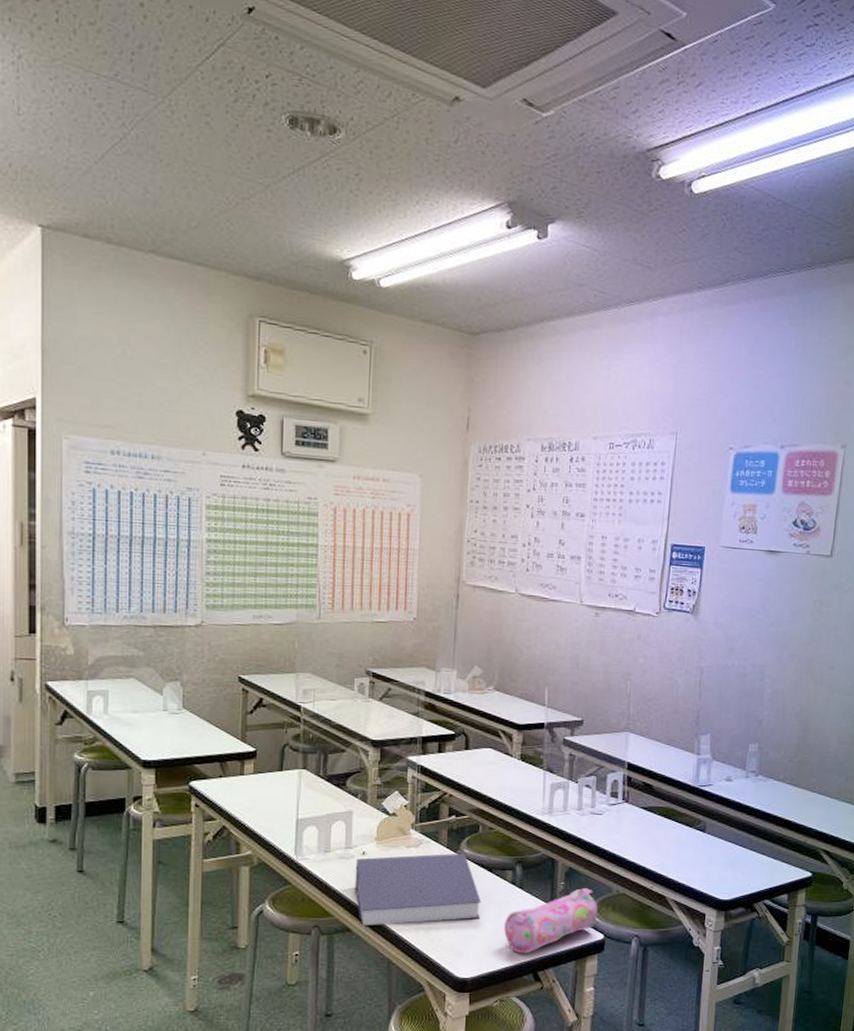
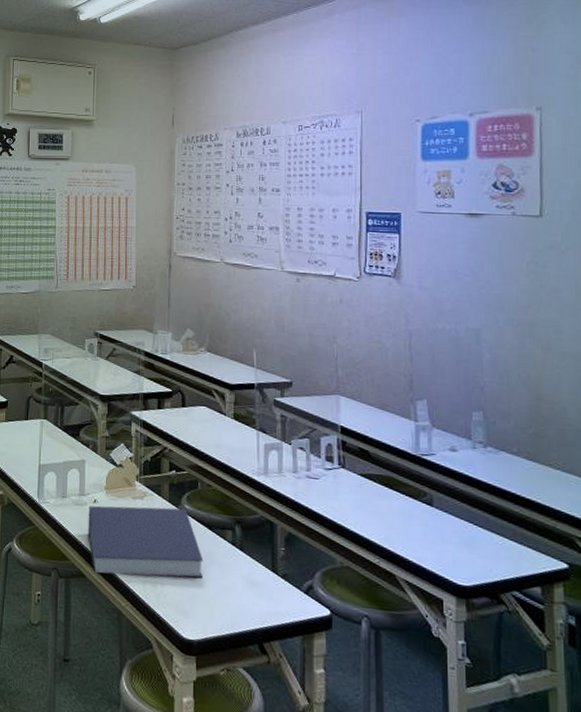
pencil case: present [503,888,598,954] -> none [226,556,321,622]

